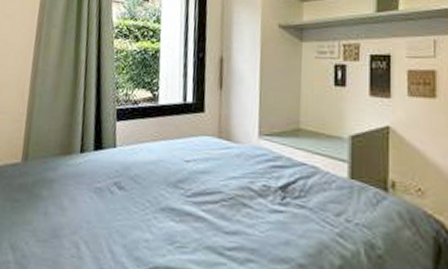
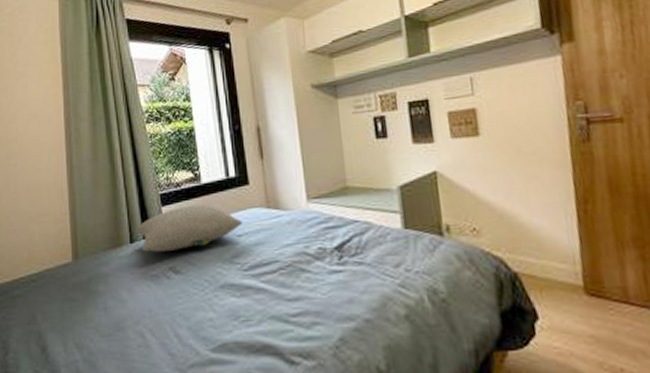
pillow: none [89,124,193,167] -> present [137,204,243,252]

